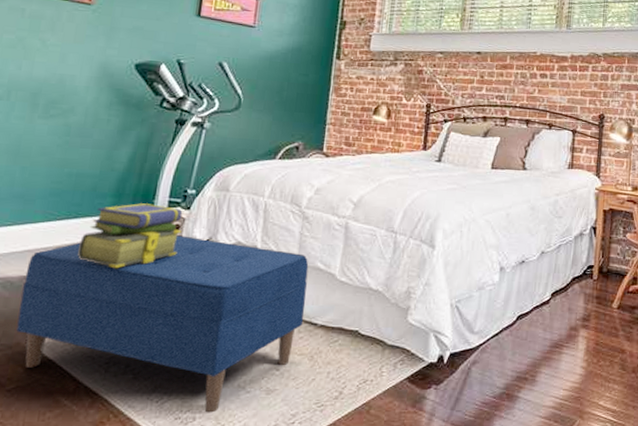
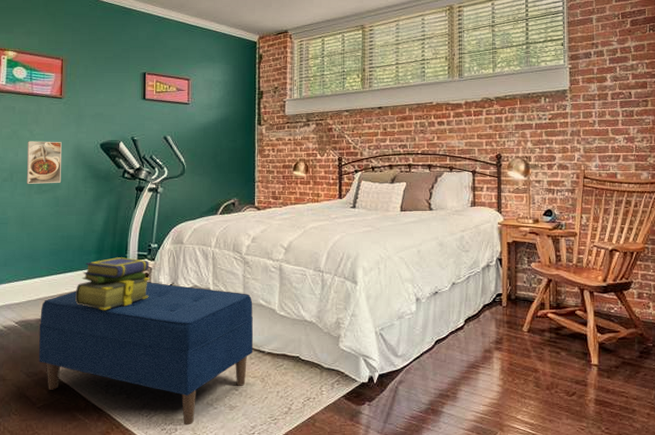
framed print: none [29,52,84,107] -> present [26,141,62,184]

